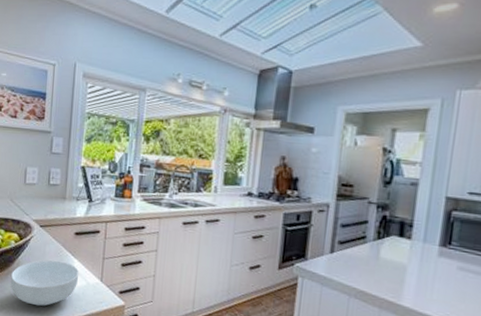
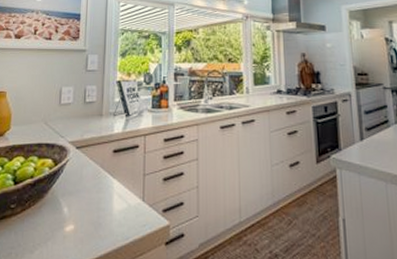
cereal bowl: present [10,260,79,306] -> none [43,183,119,241]

